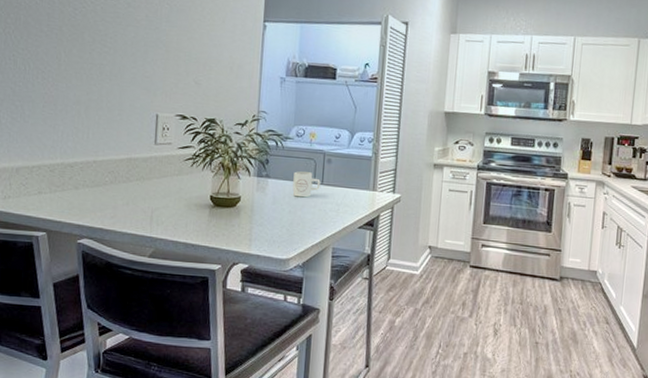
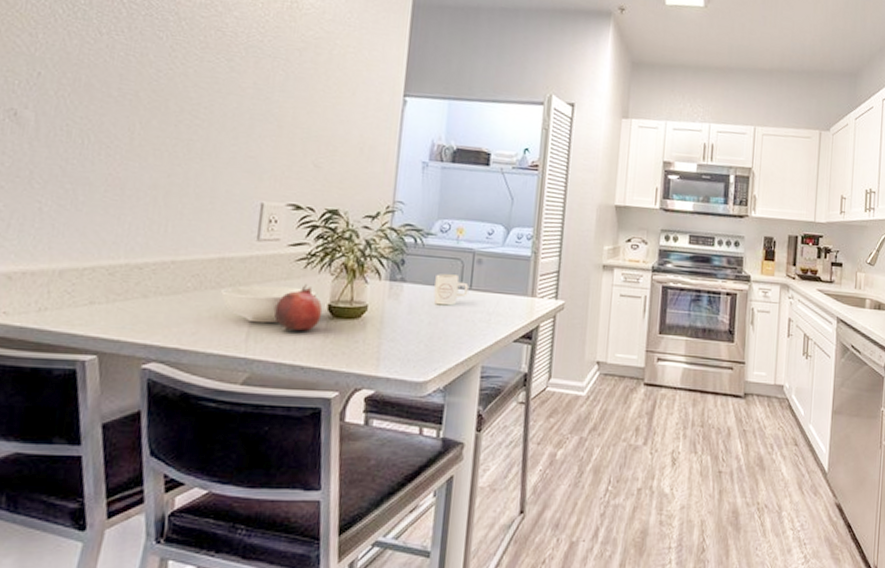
bowl: none [129,180,202,210] -> present [219,285,318,324]
fruit: none [169,178,207,218] -> present [273,283,323,333]

